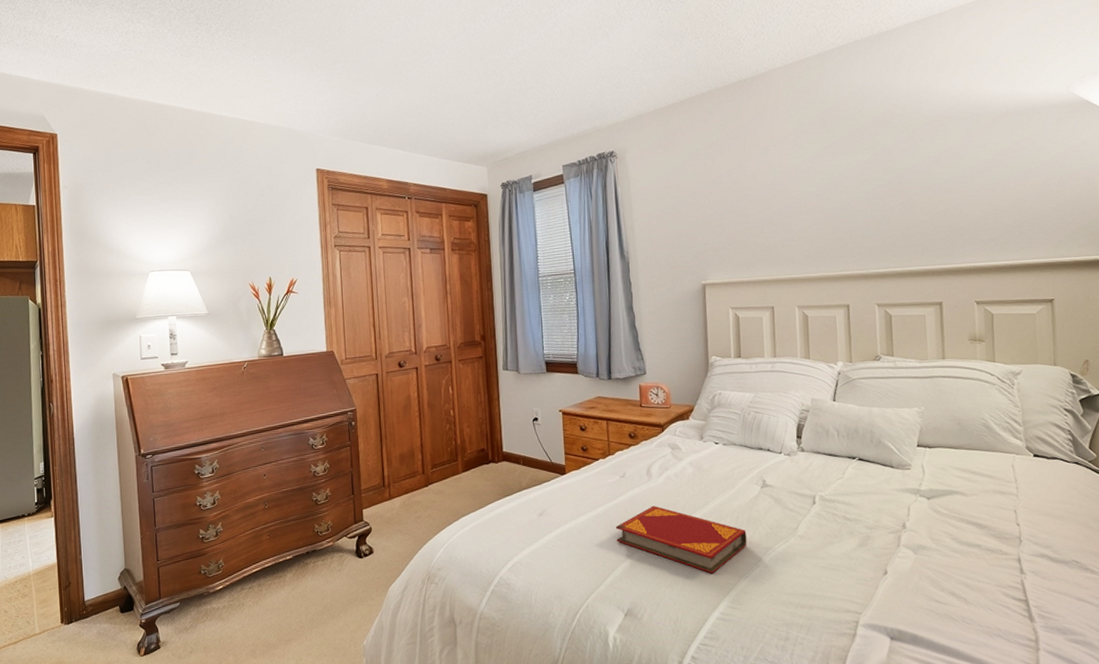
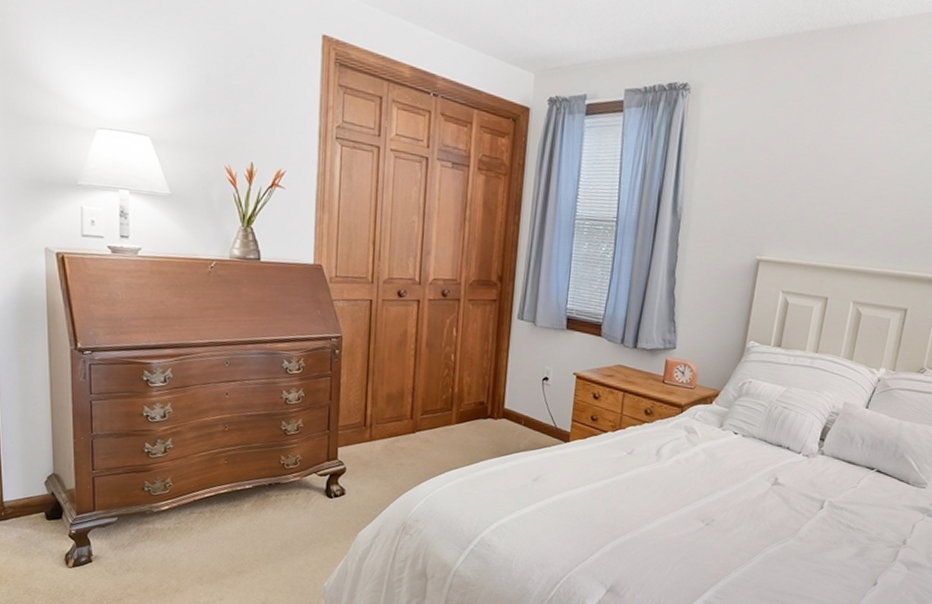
hardback book: present [615,506,747,573] -> none [611,487,747,562]

